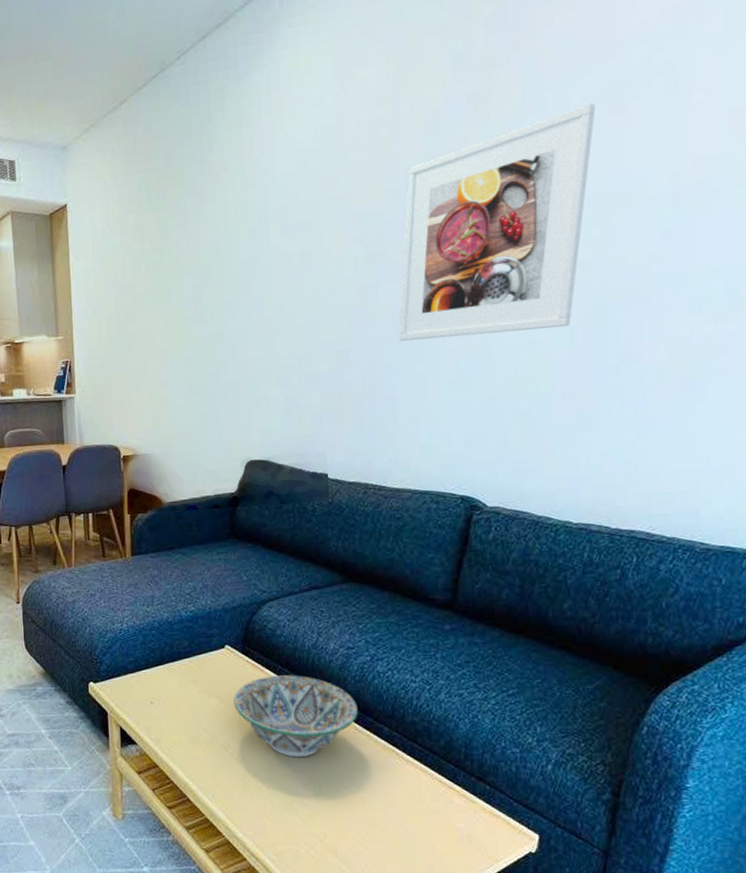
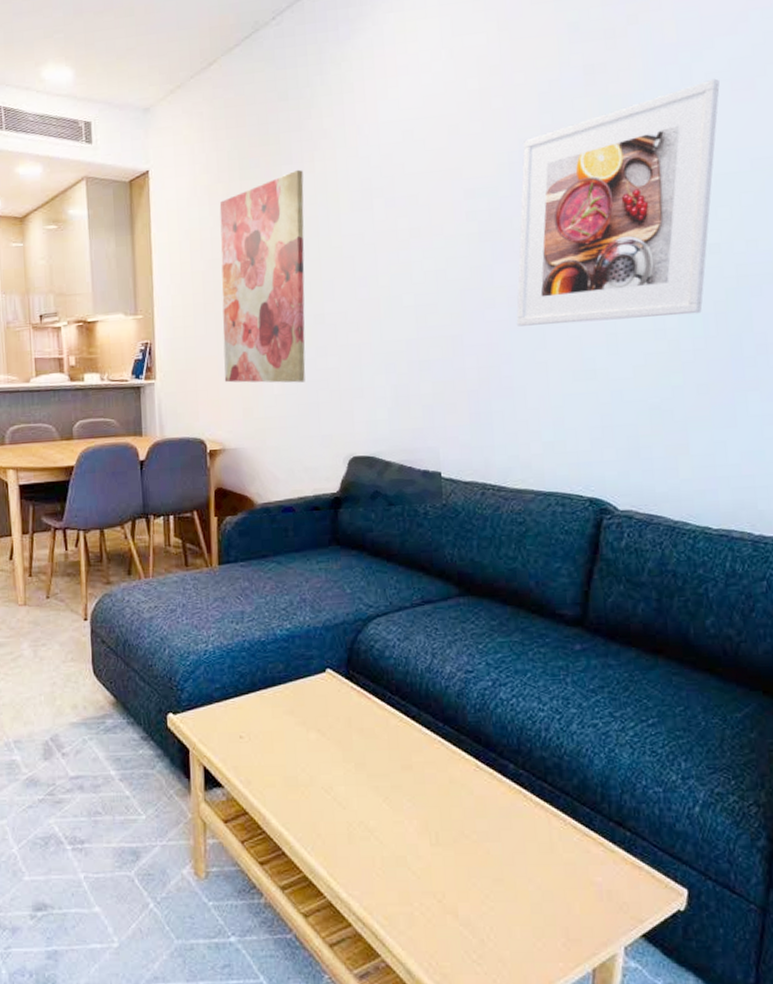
wall art: none [130,200,208,396] -> present [219,169,306,383]
decorative bowl: present [234,675,358,758] -> none [336,703,479,801]

